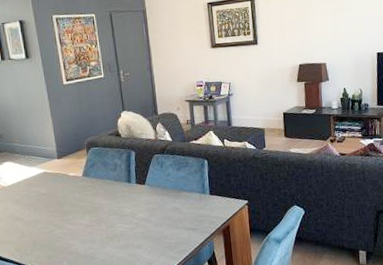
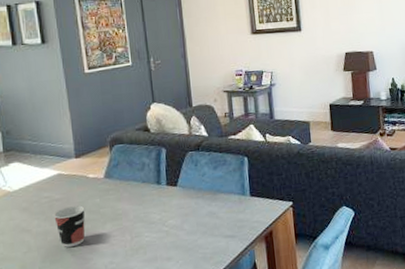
cup: none [40,199,68,234] -> present [53,205,86,247]

